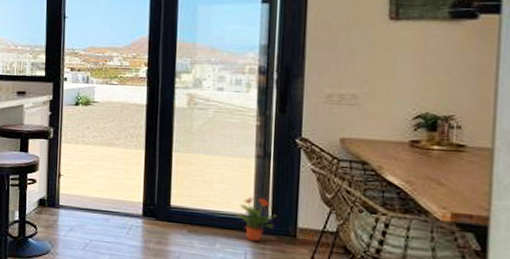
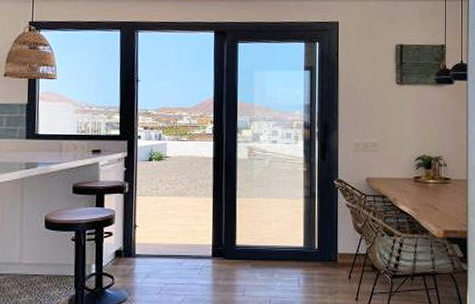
potted plant: present [235,196,276,242] -> none [289,231,321,269]

